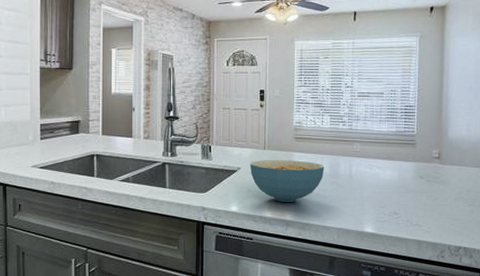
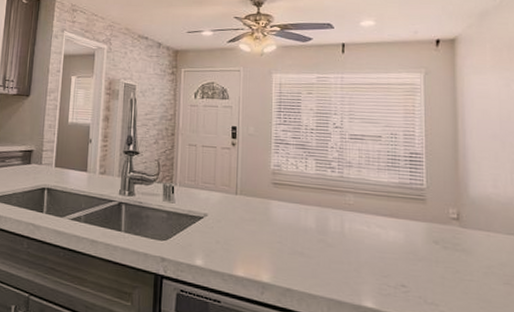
cereal bowl: present [249,160,325,202] -> none [218,206,310,260]

